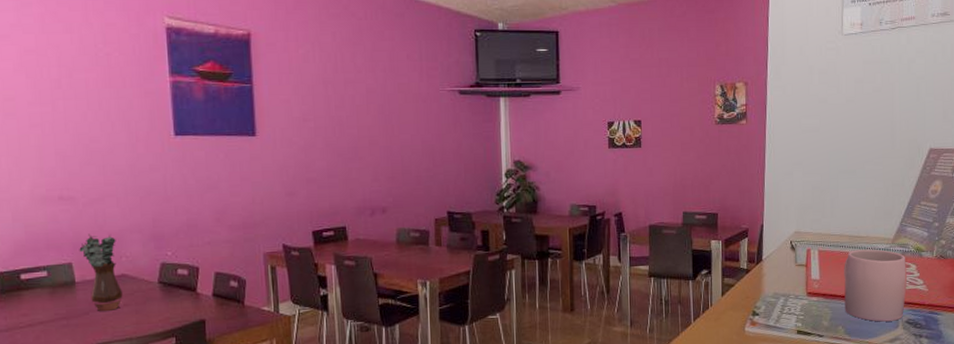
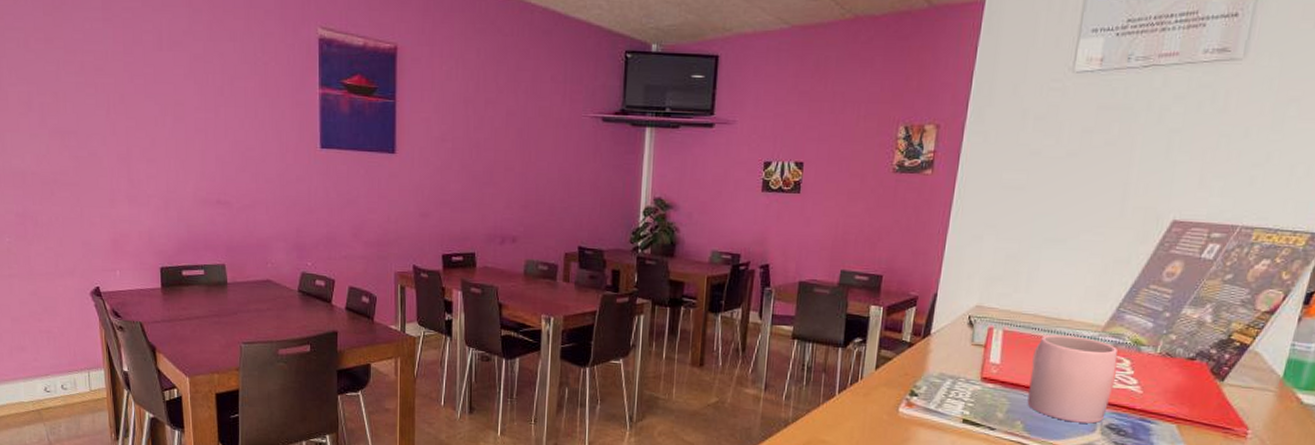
vase: present [79,233,123,312] -> none [232,238,267,314]

